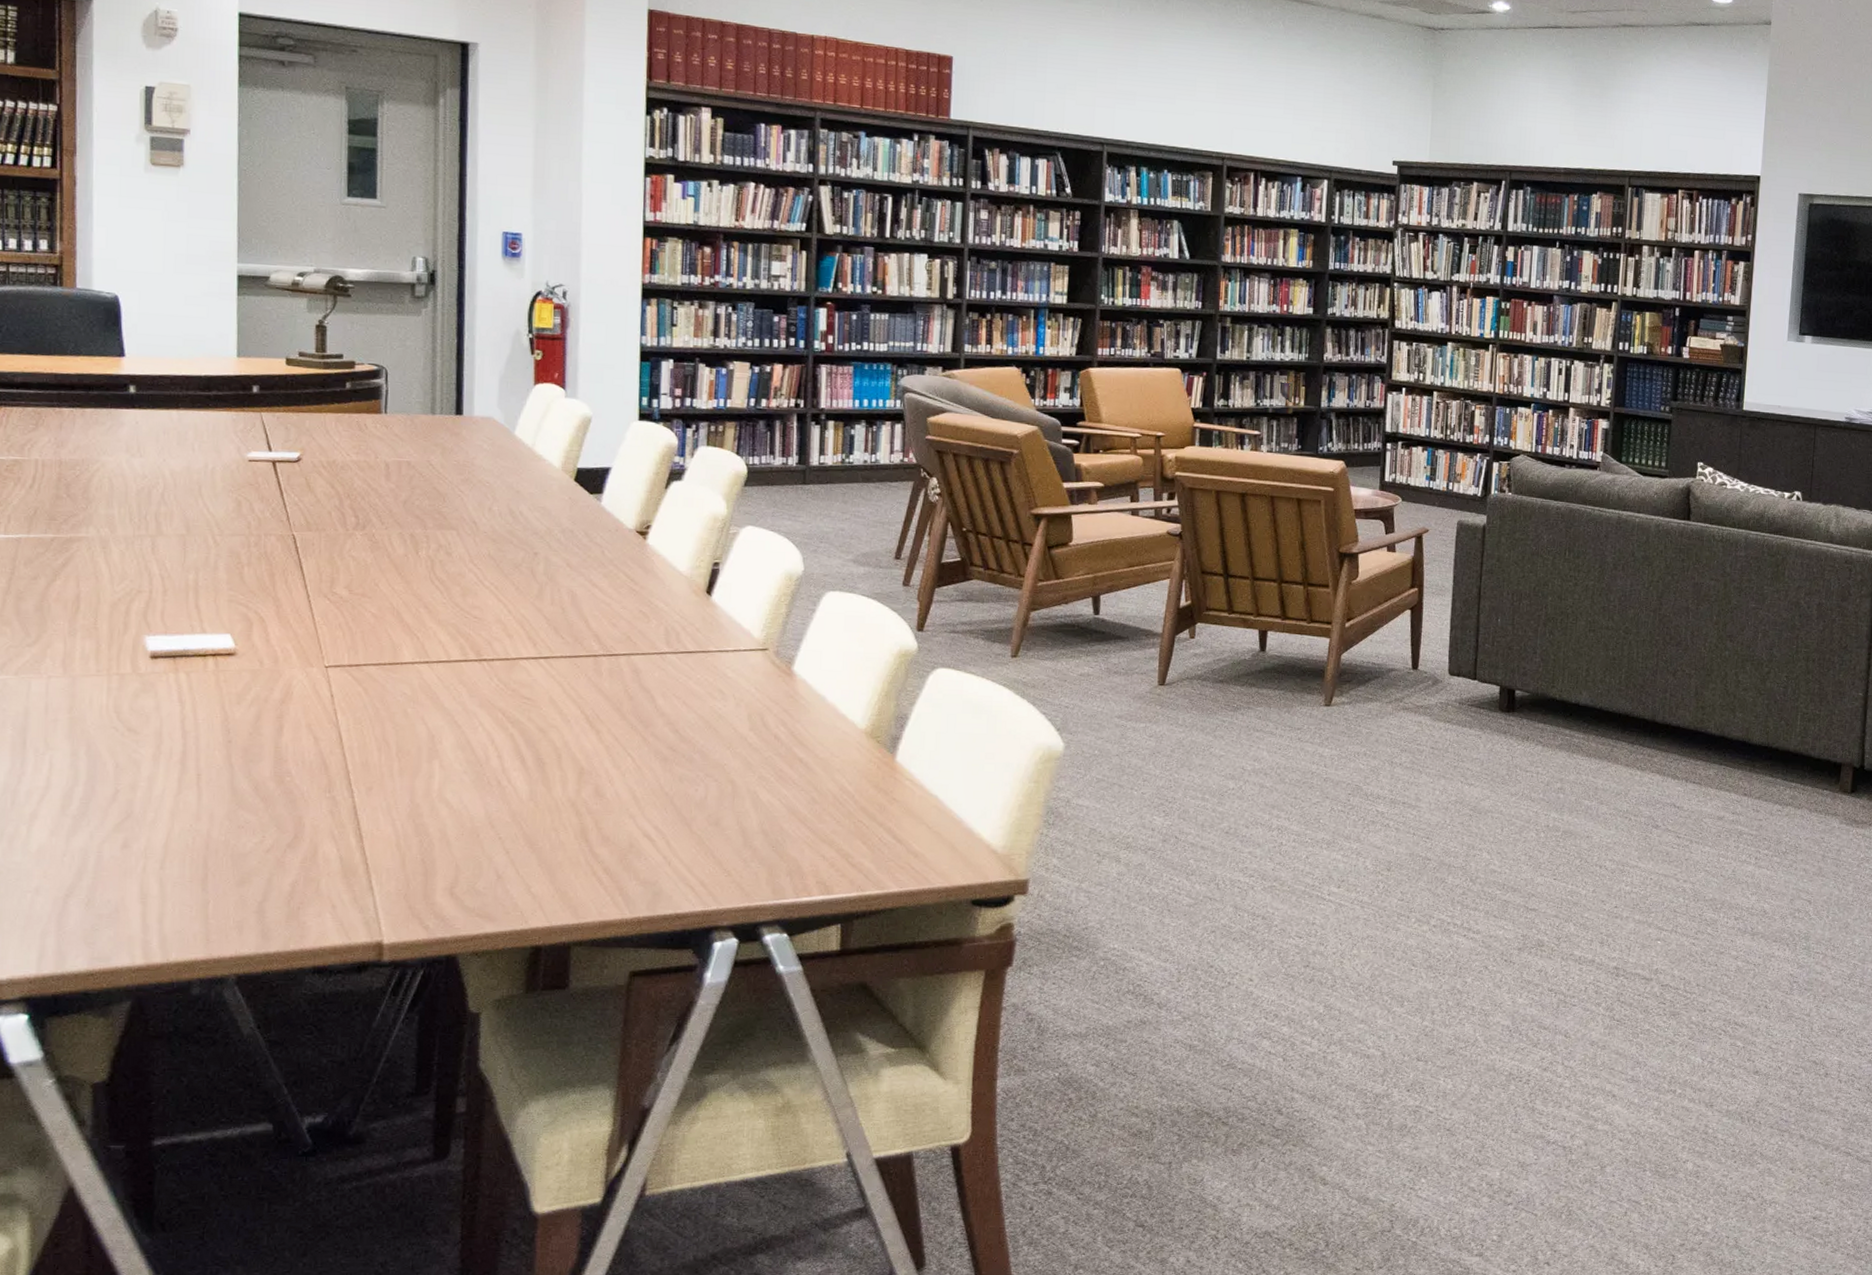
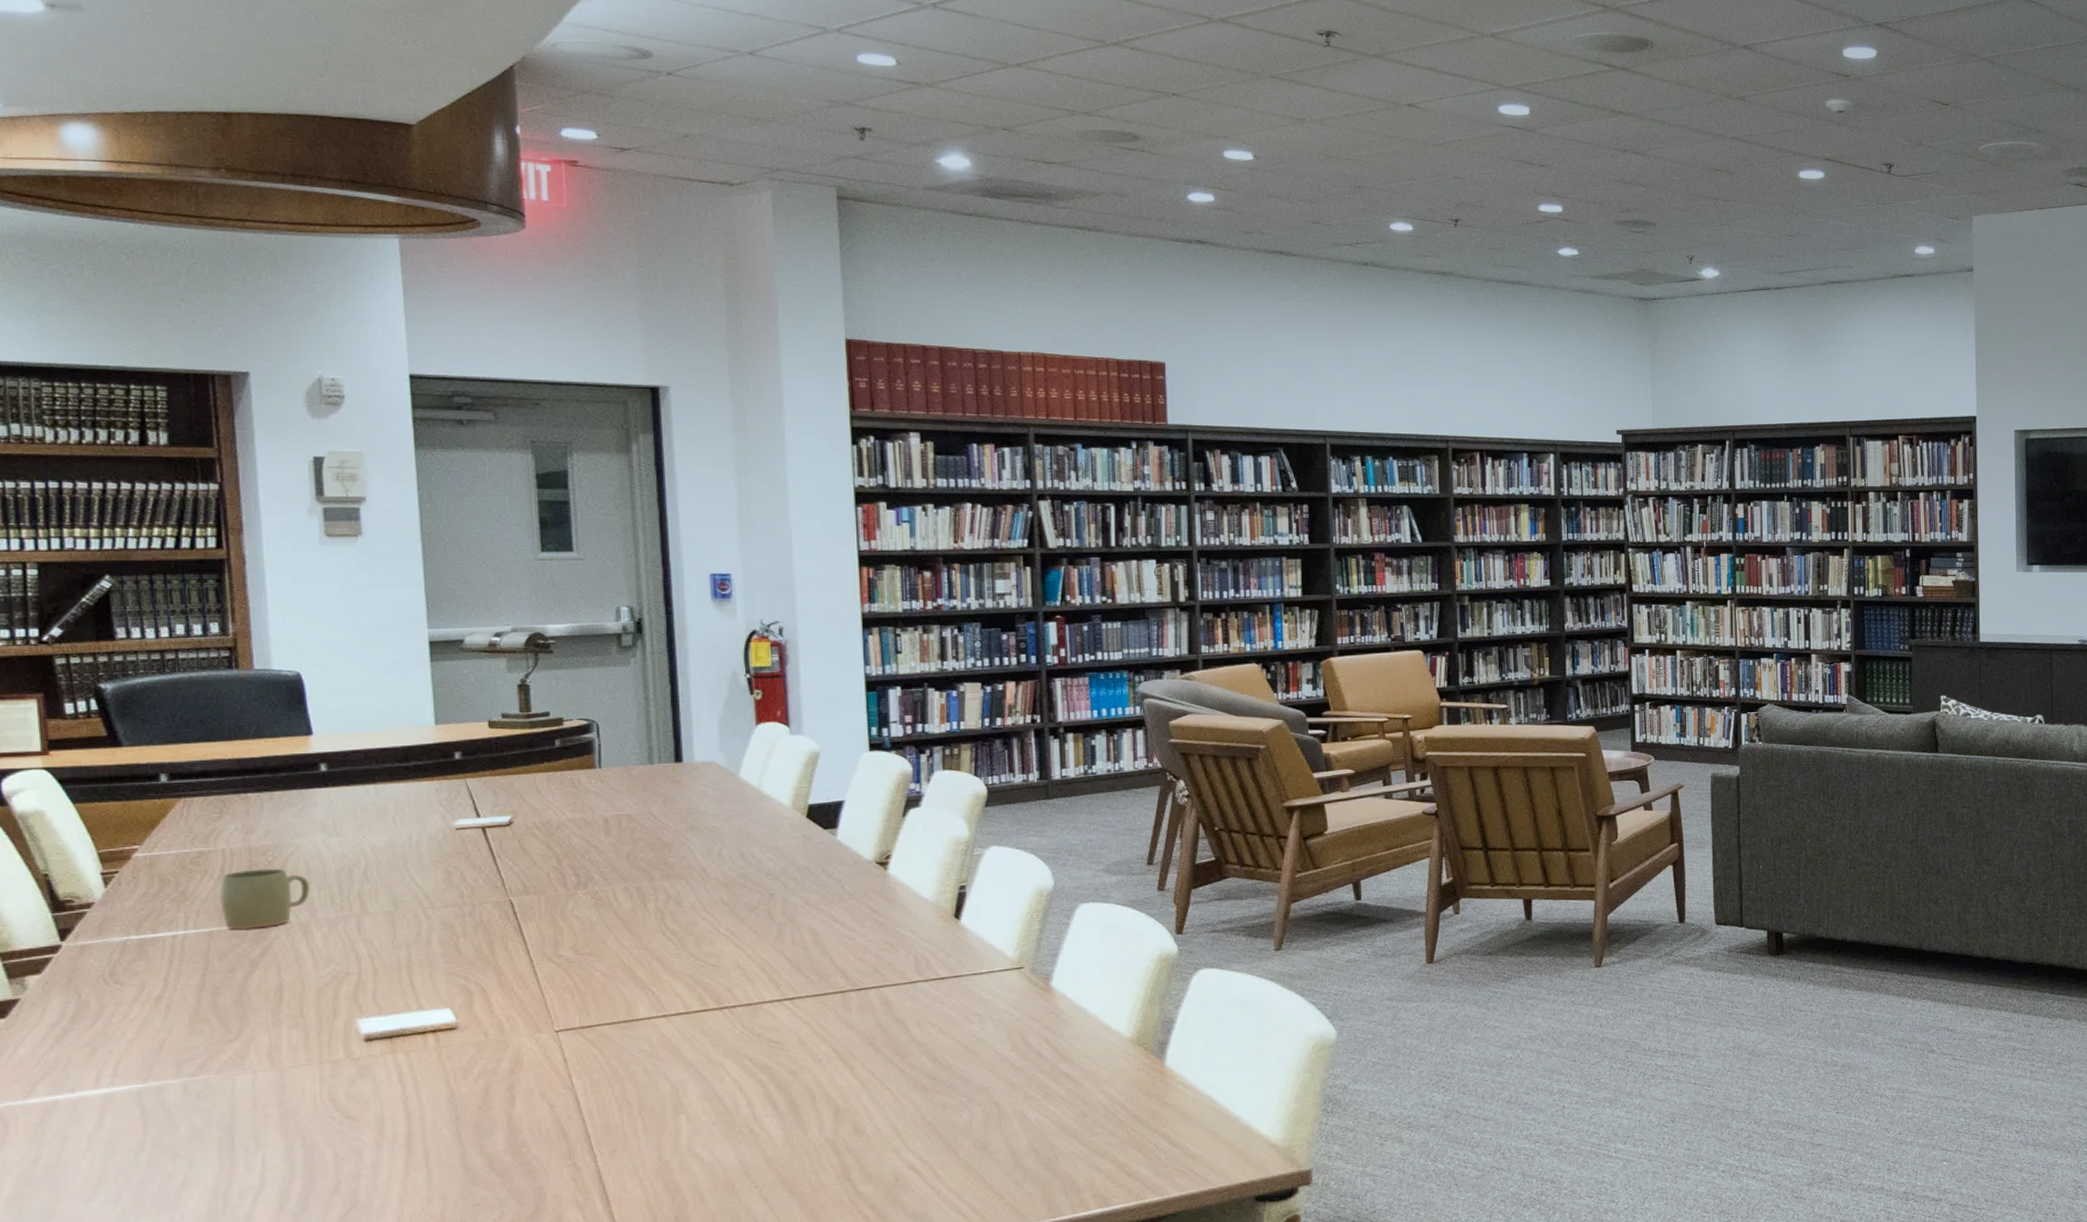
mug: none [30,481,111,540] -> present [220,868,310,930]

